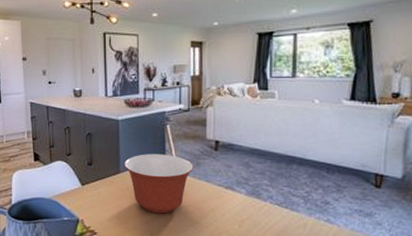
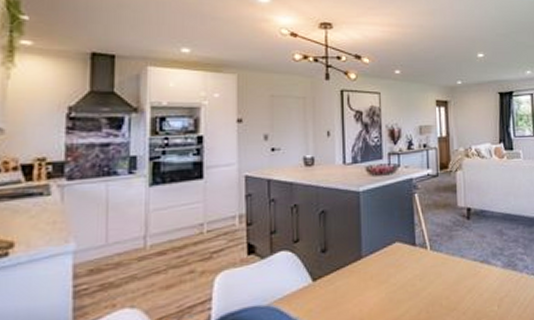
mixing bowl: present [124,154,194,214] -> none [366,229,446,306]

